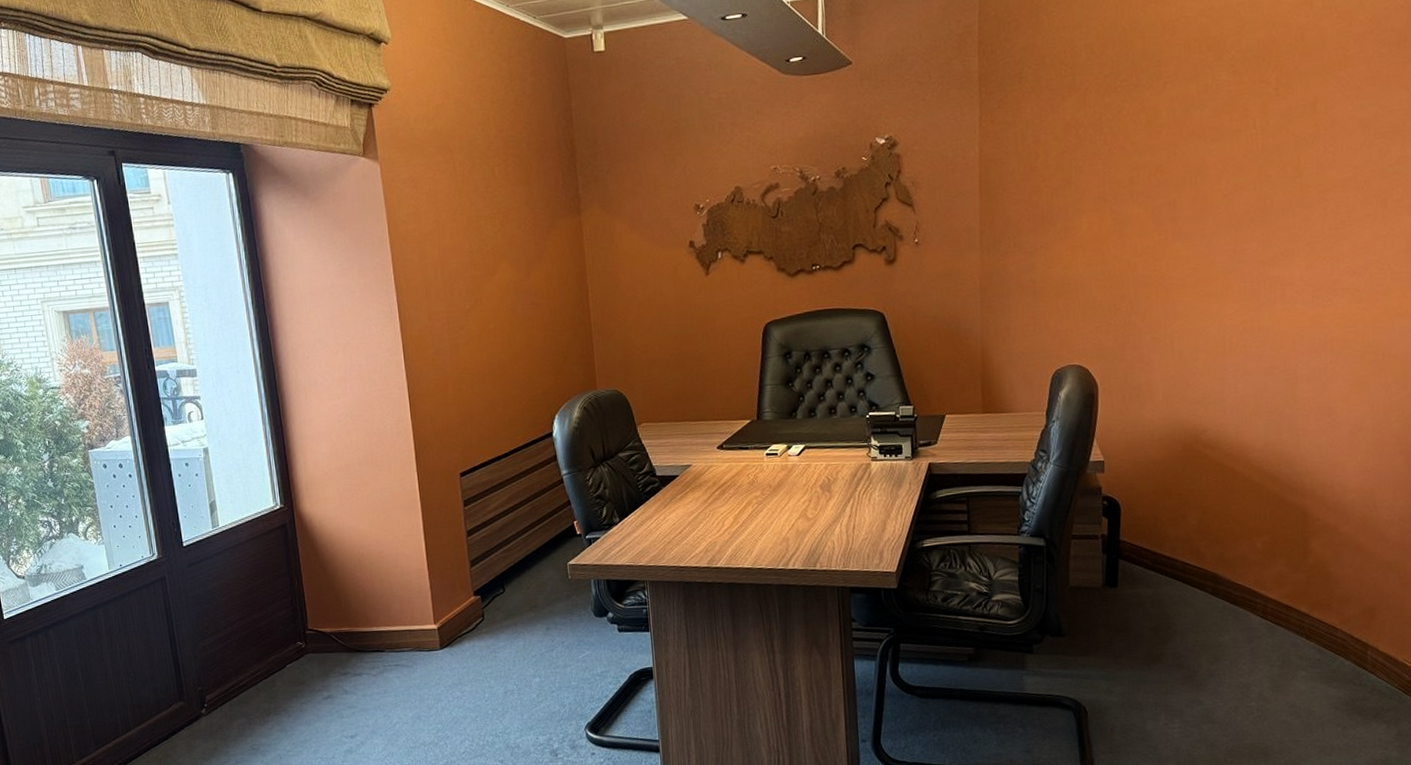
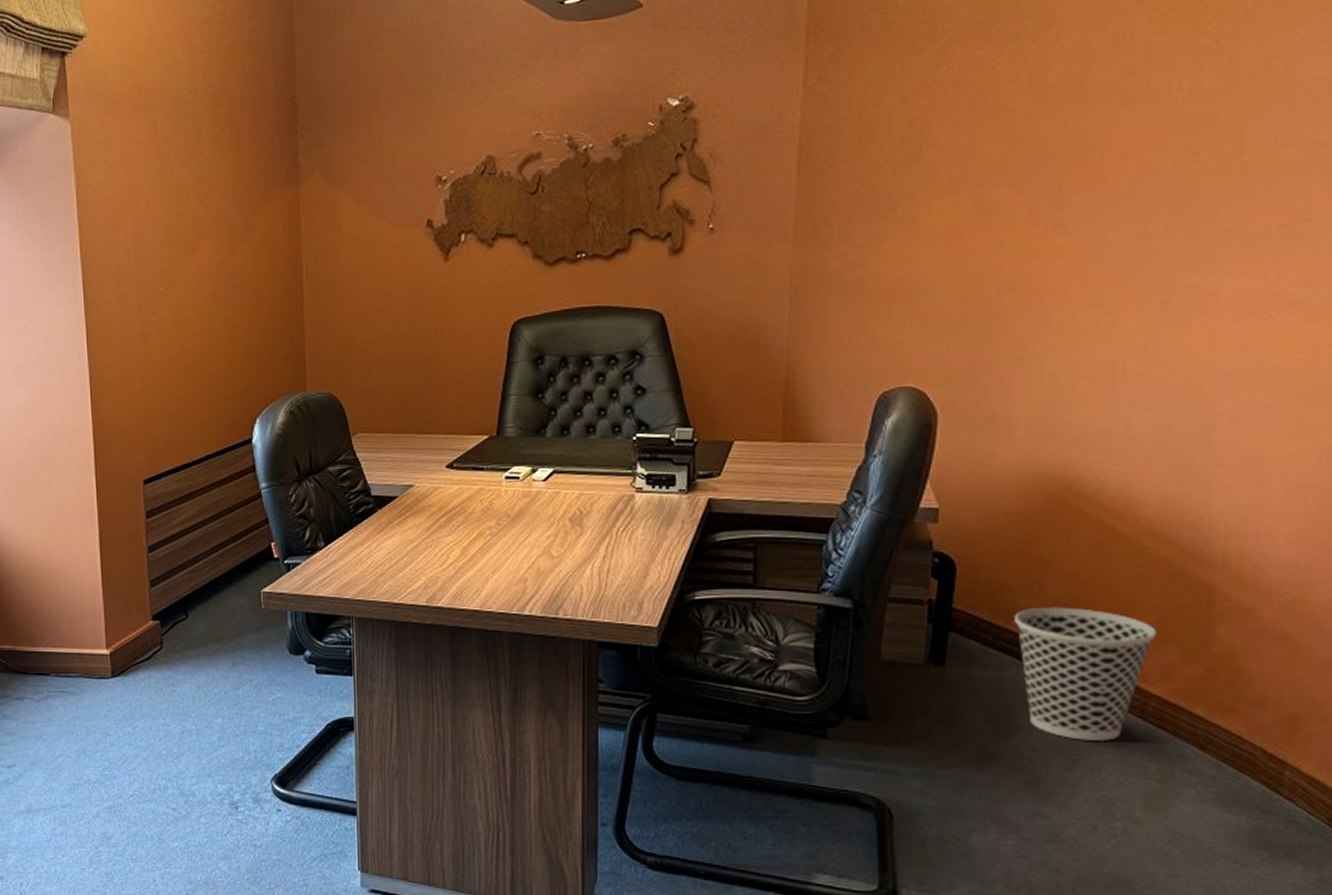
wastebasket: none [1166,534,1269,639] -> present [1014,607,1156,741]

